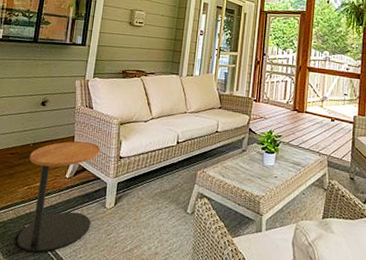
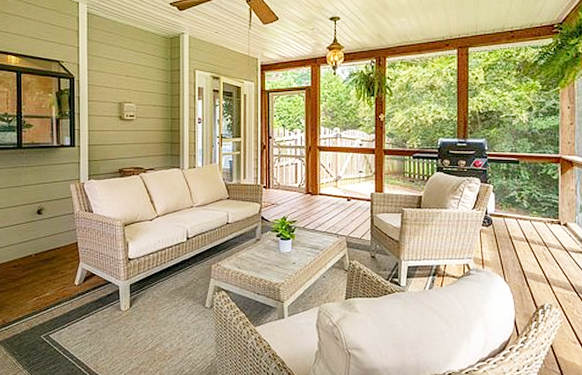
side table: present [17,141,101,253] -> none [34,247,108,360]

